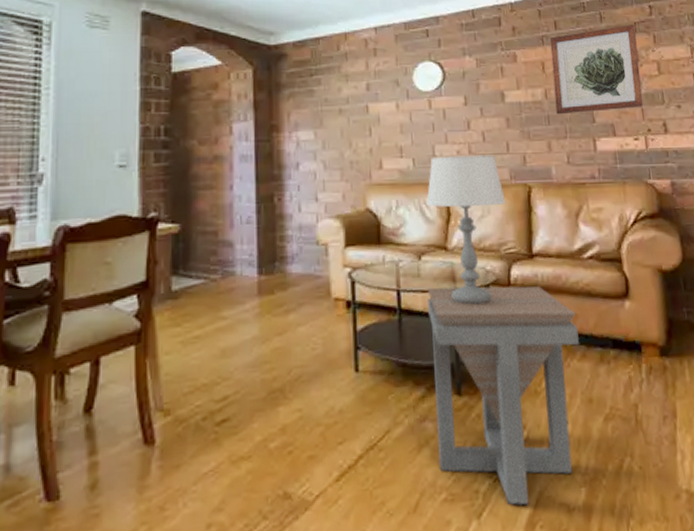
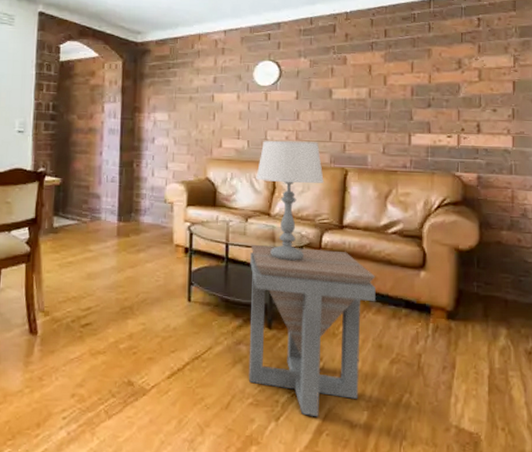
wall art: present [549,24,644,115] -> none [378,34,461,112]

